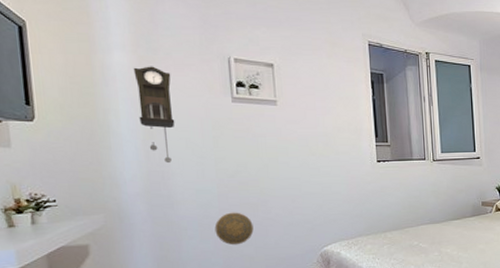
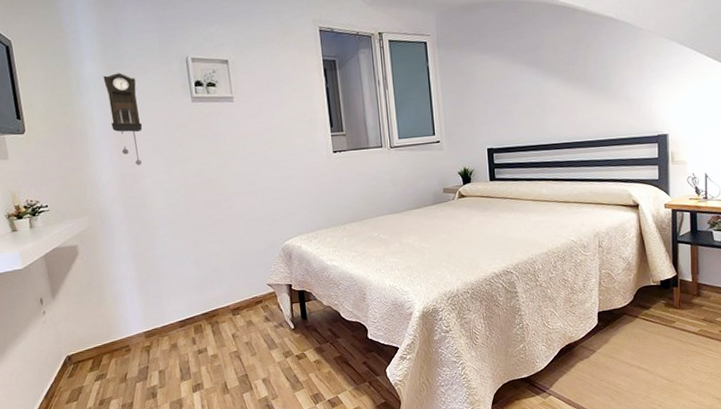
decorative plate: present [214,212,254,246] -> none [183,210,219,242]

